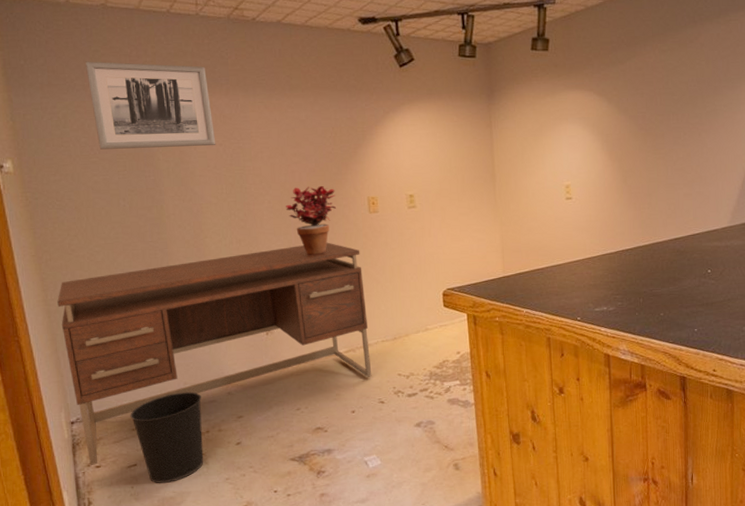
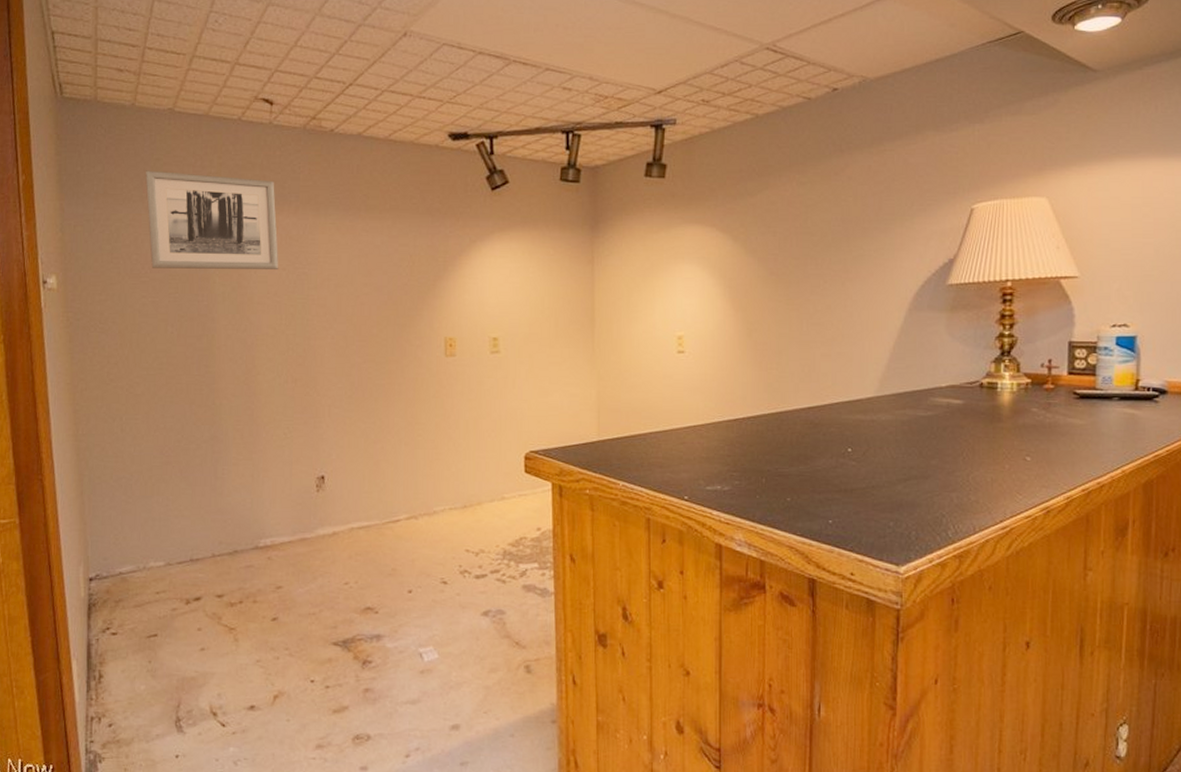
desk: present [57,242,372,466] -> none [88,387,435,632]
wastebasket: present [130,391,204,484] -> none [155,552,237,661]
potted plant: present [286,185,336,256] -> none [351,321,408,403]

